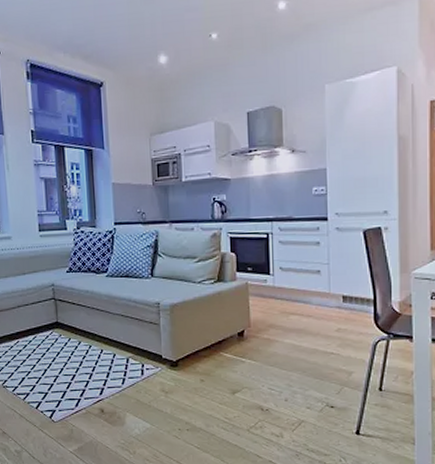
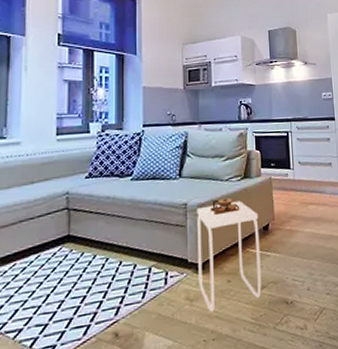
side table: none [169,301,236,406] -> present [197,198,262,312]

